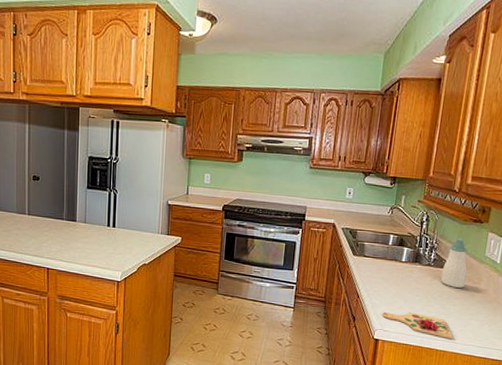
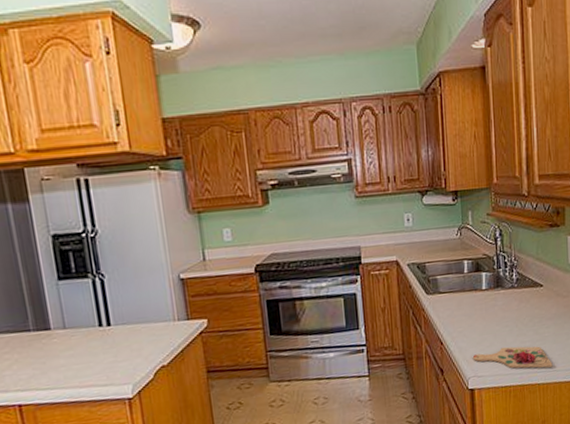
soap bottle: present [441,238,468,288] -> none [528,248,555,308]

